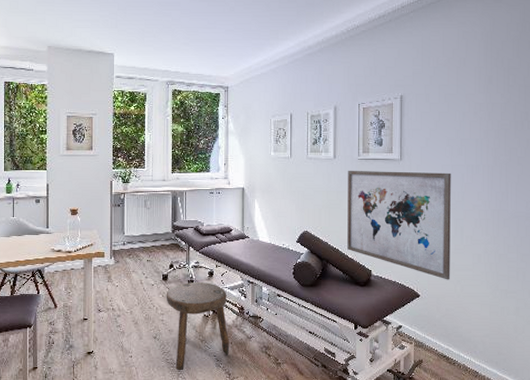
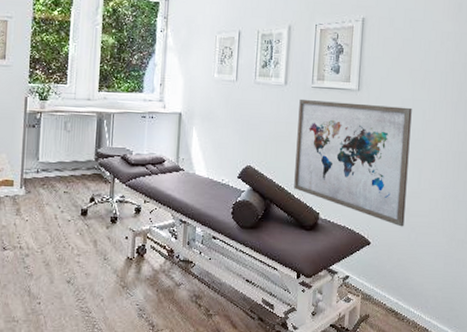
stool: present [166,282,230,371] -> none [84,219,156,321]

